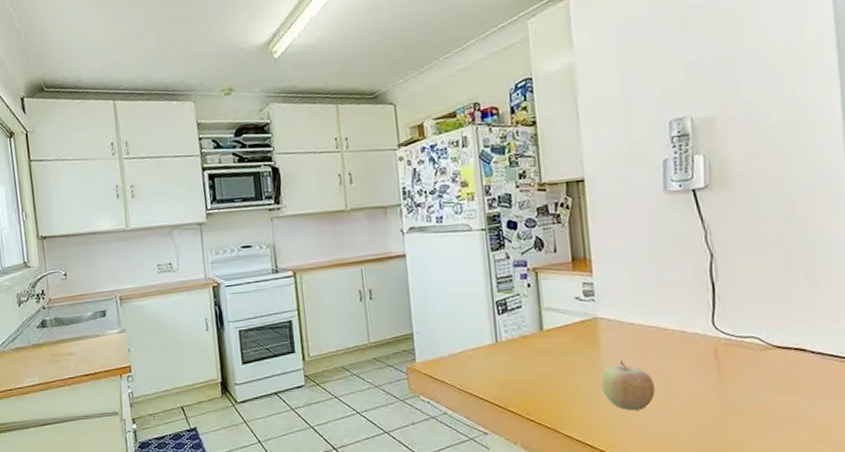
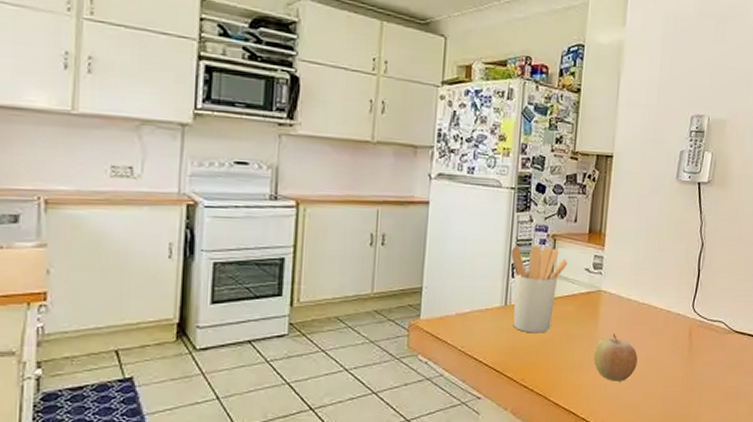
utensil holder: none [492,281,555,368] -> present [511,245,568,333]

